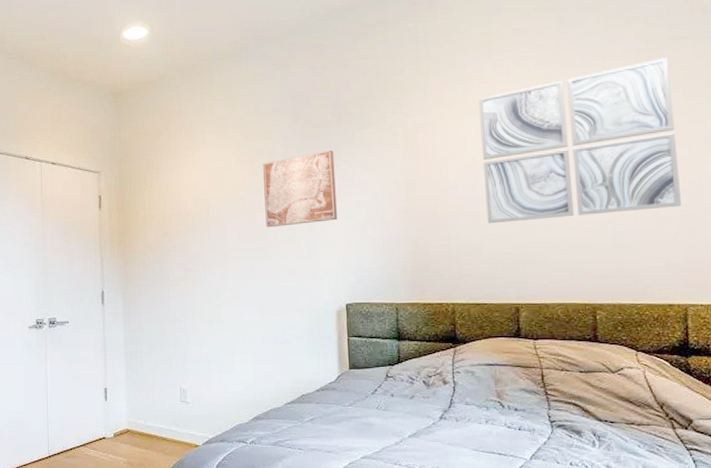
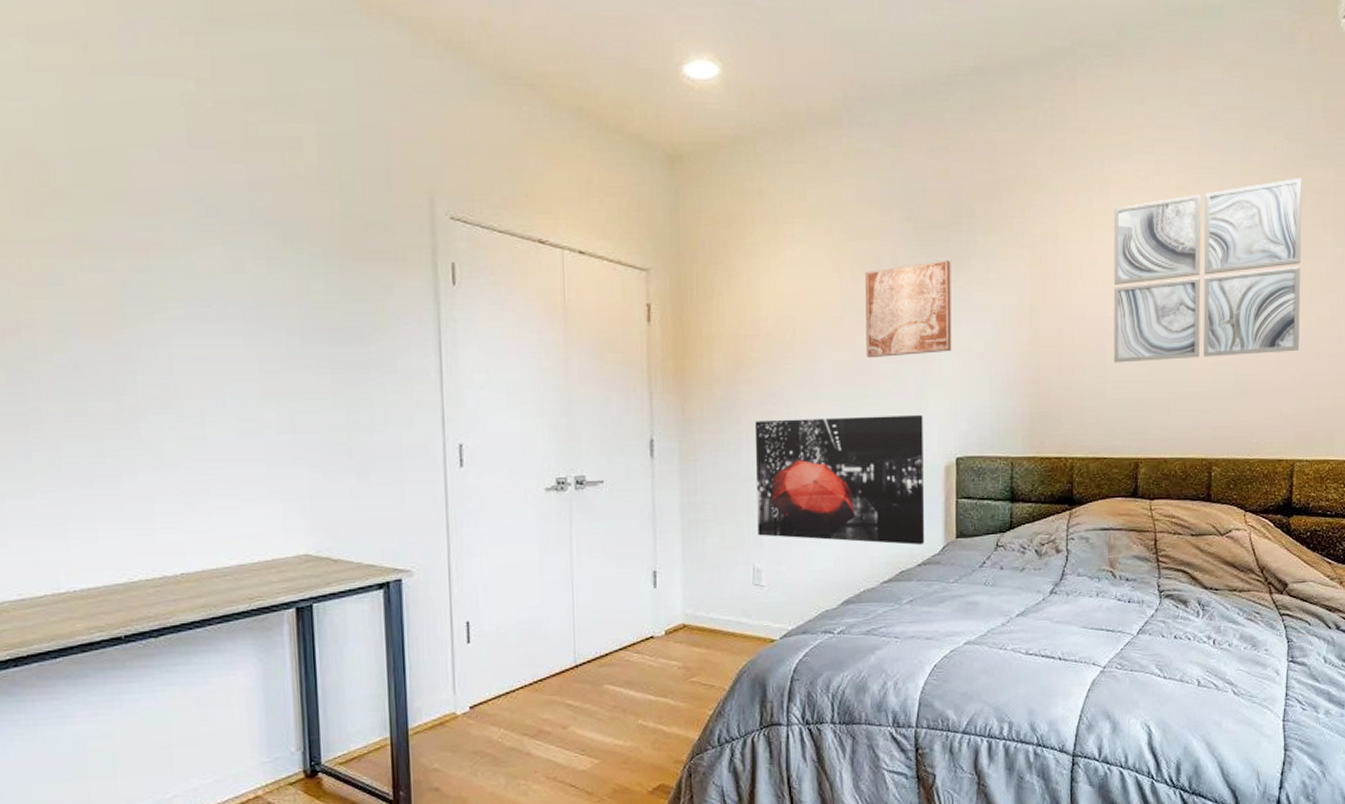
wall art: none [179,271,322,375] -> present [754,415,925,546]

